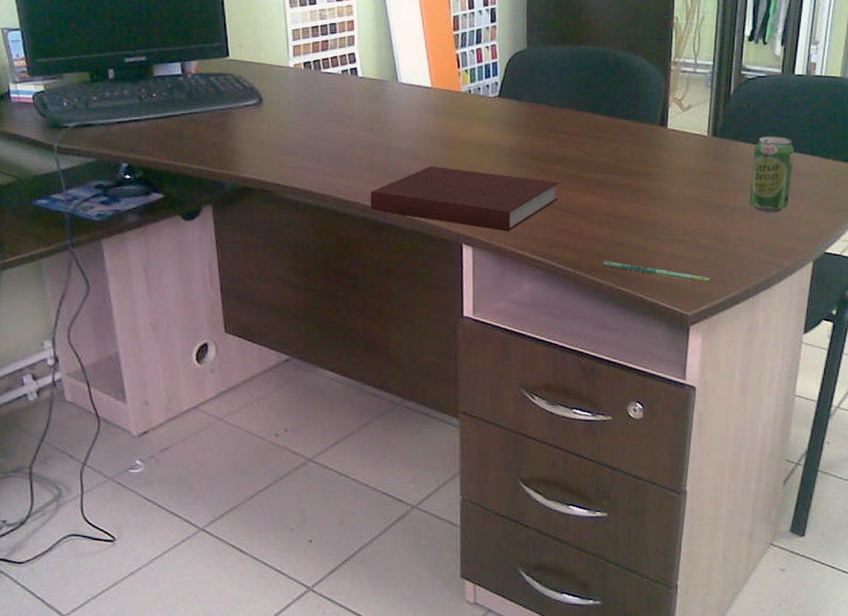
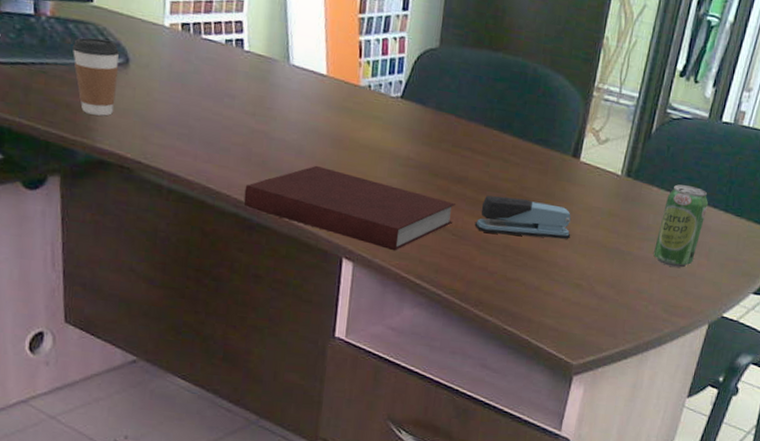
coffee cup: none [214,86,255,150] -> present [72,37,120,116]
stapler: none [578,170,669,205] -> present [474,195,572,239]
pen: present [603,260,711,283] -> none [492,295,602,334]

